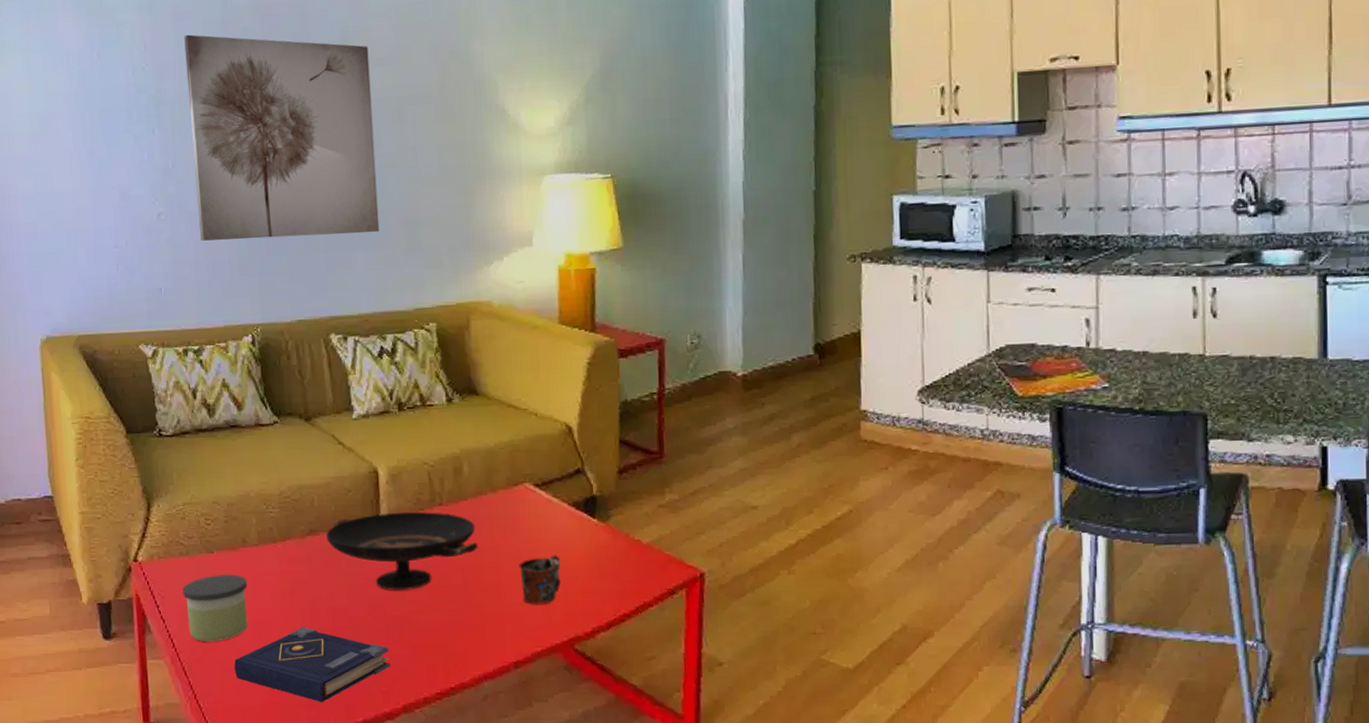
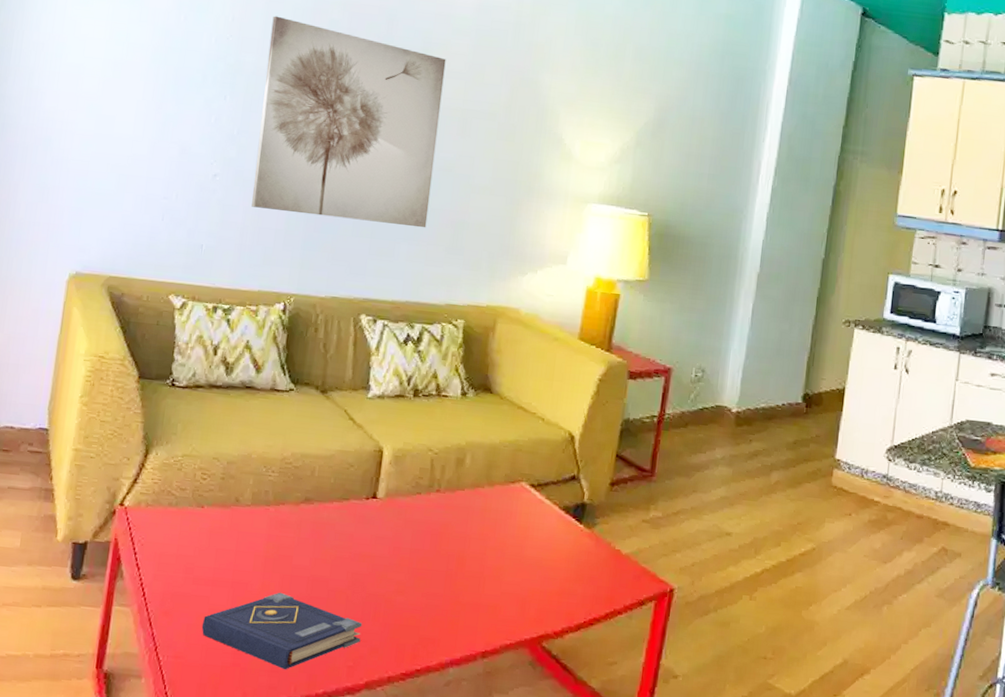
candle: present [182,574,248,642] -> none [162,529,233,596]
decorative bowl: present [325,511,478,590] -> none [320,490,468,570]
mug: present [518,555,561,605] -> none [501,553,543,600]

